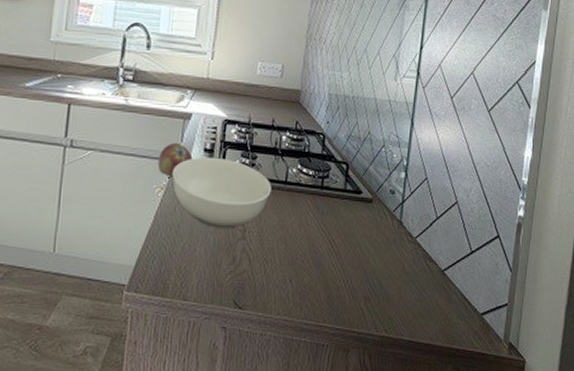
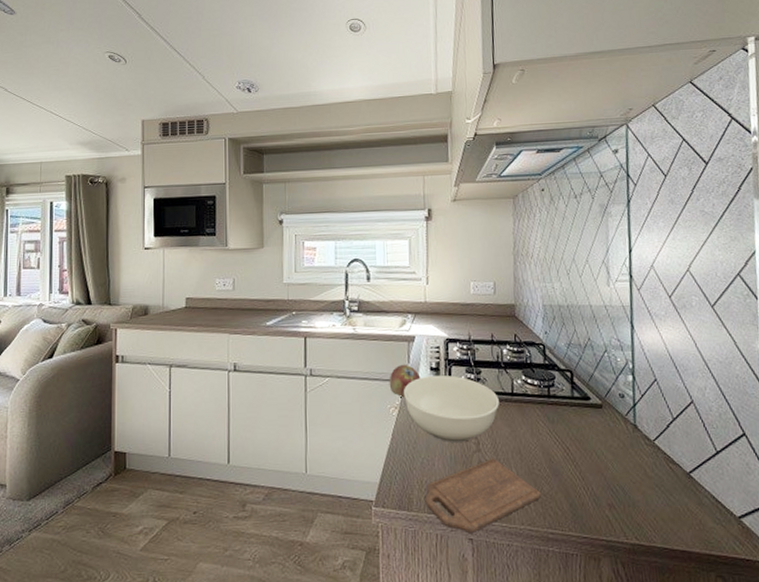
cutting board: none [181,246,300,321] -> present [425,458,541,533]

